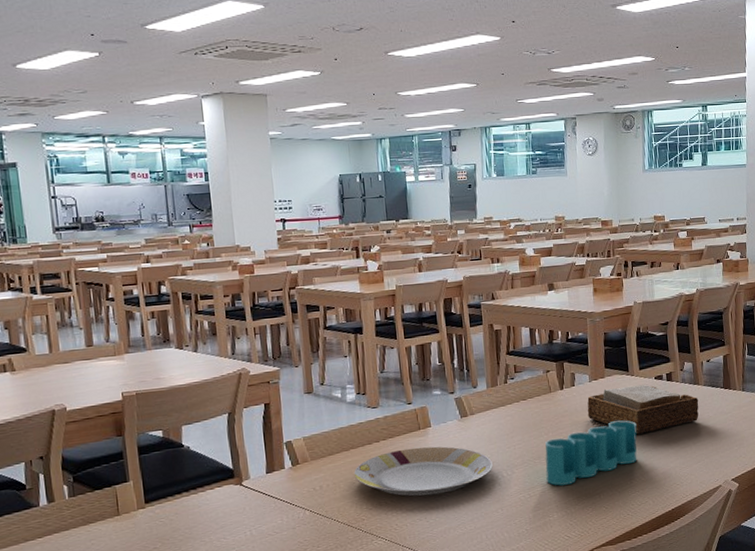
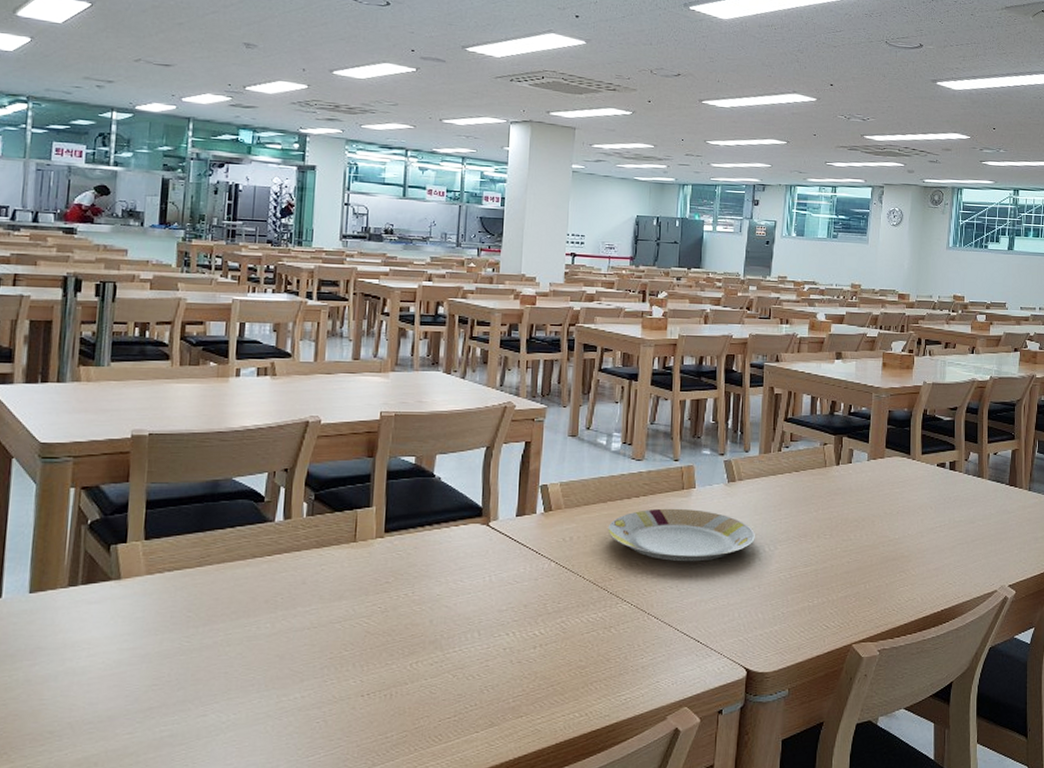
pen holder: present [545,420,637,486] -> none [810,506,913,569]
napkin holder: present [587,384,699,435] -> none [862,470,981,524]

